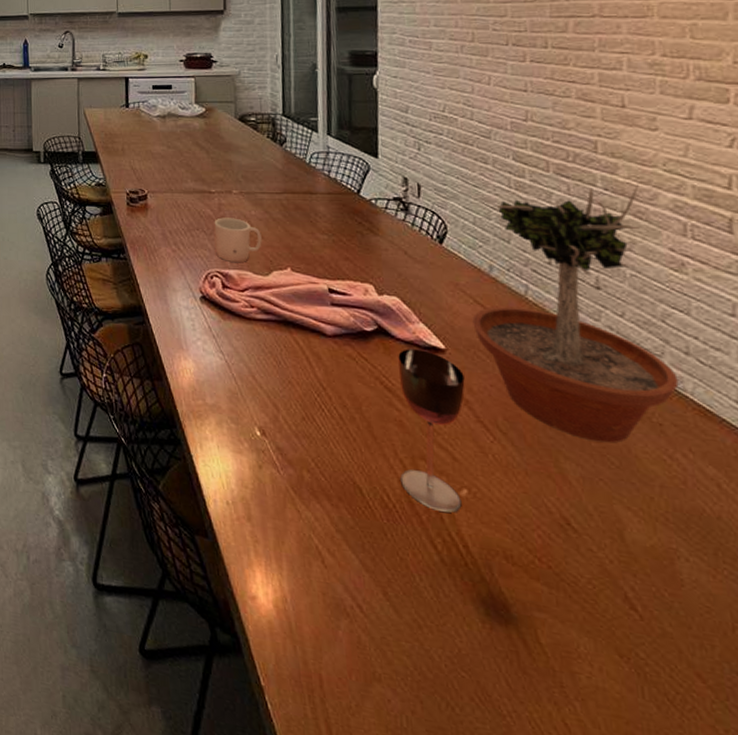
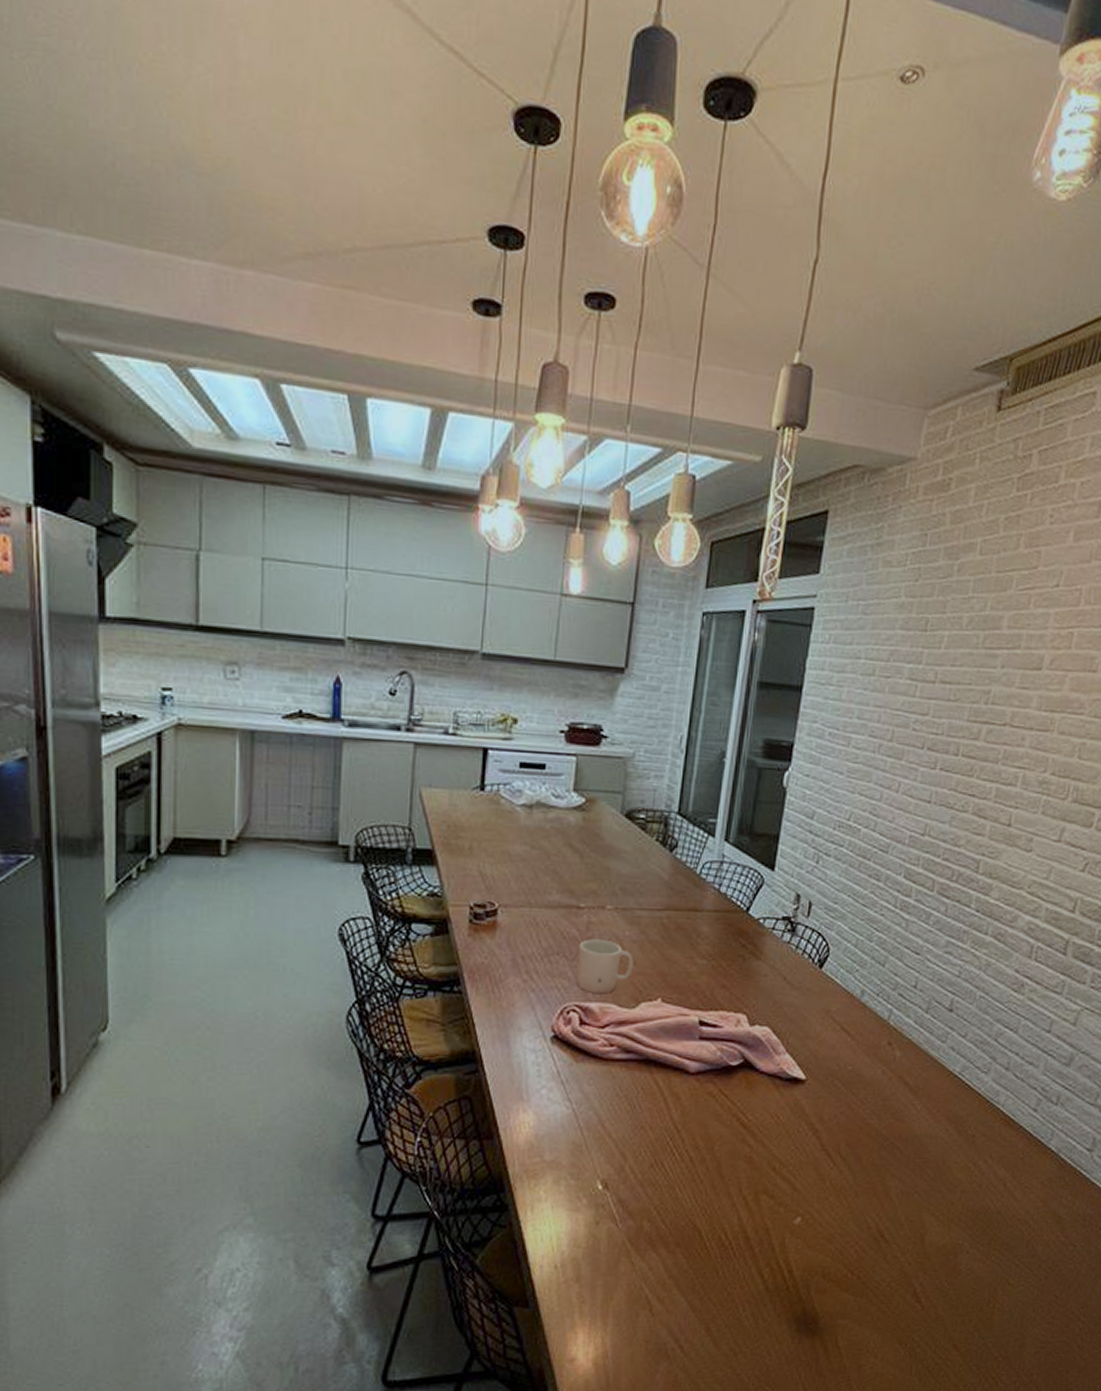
wineglass: present [398,349,465,513] -> none [740,1082,818,1243]
potted tree: present [472,184,679,443] -> none [835,906,1005,1158]

